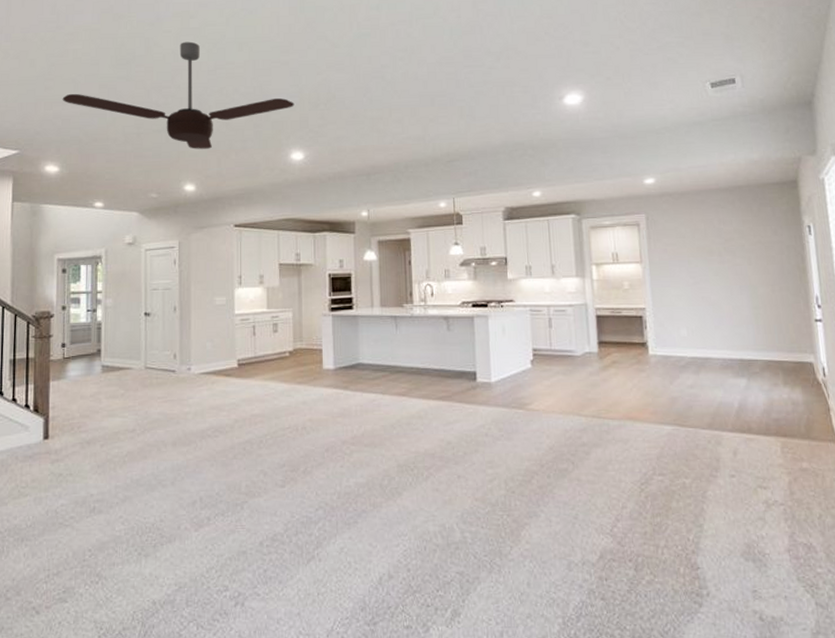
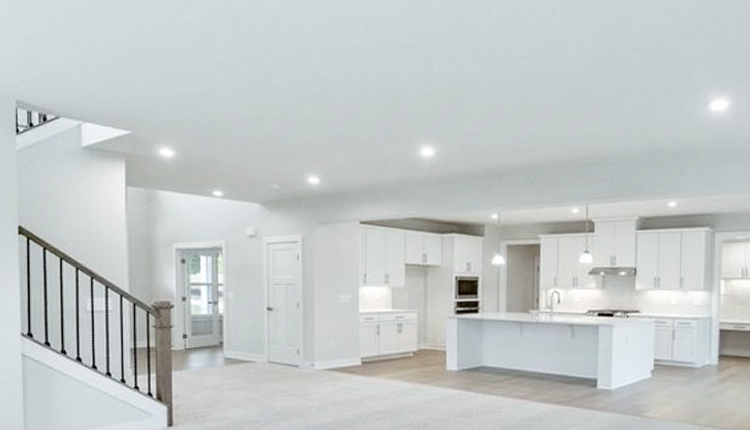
ceiling fan: present [62,41,295,149] -> none [175,18,426,139]

